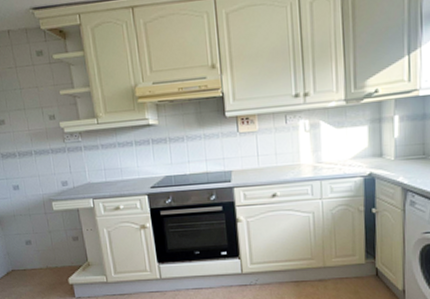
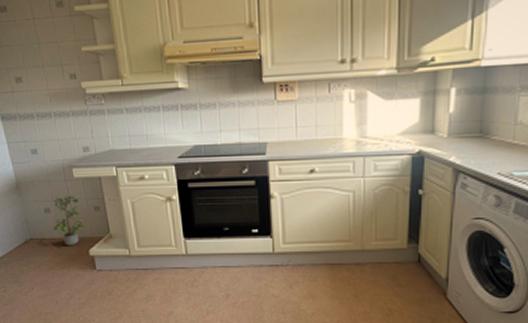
potted plant: none [34,227,66,276] -> present [53,196,87,246]

